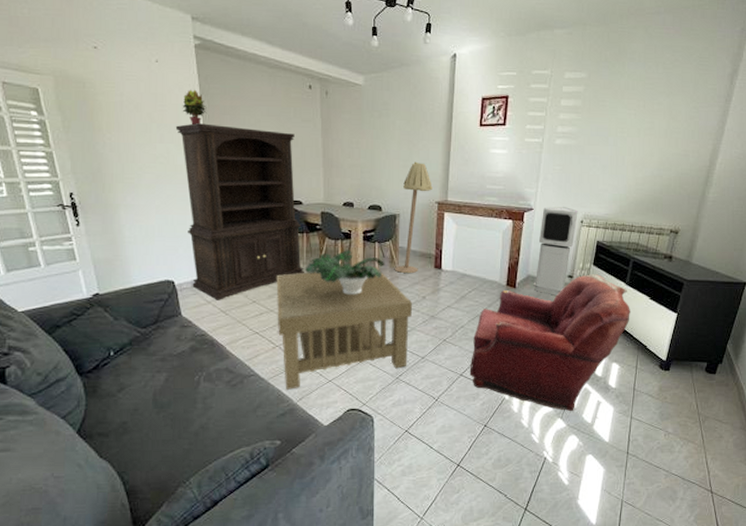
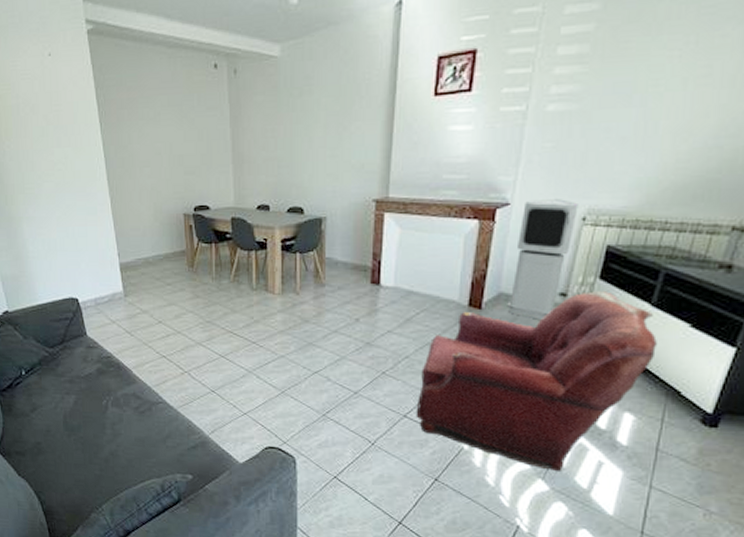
hutch: present [175,123,305,300] -> none [71,121,215,320]
potted plant: present [182,89,207,125] -> none [77,82,103,124]
coffee table: present [276,266,412,390] -> none [183,282,342,421]
potted plant: present [305,250,385,295] -> none [215,262,309,315]
floor lamp: present [395,161,433,274] -> none [321,149,369,291]

